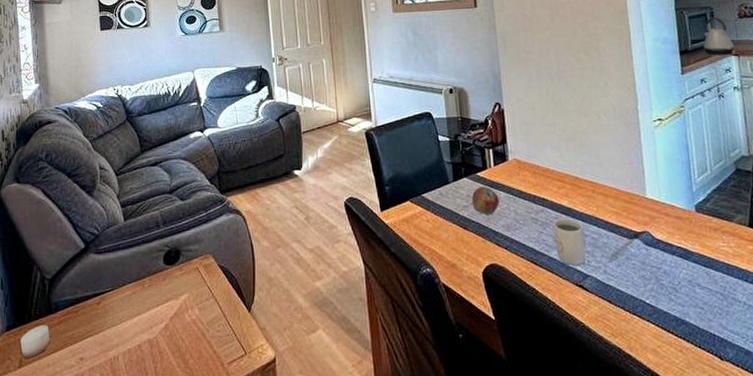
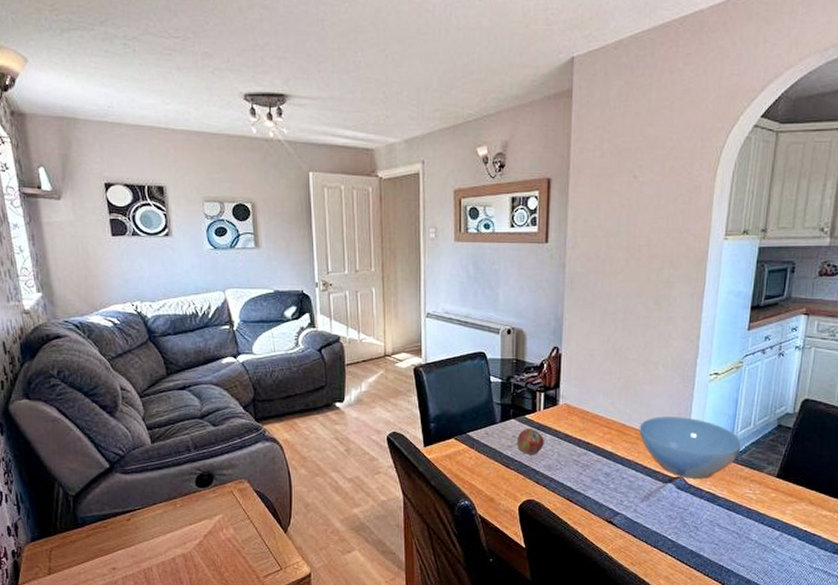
candle: present [20,325,51,359] -> none [47,538,80,567]
mug: present [553,218,587,266] -> none [592,462,622,505]
bowl: none [592,166,704,233] -> present [639,416,742,479]
kettle: present [703,16,735,55] -> none [775,272,807,313]

